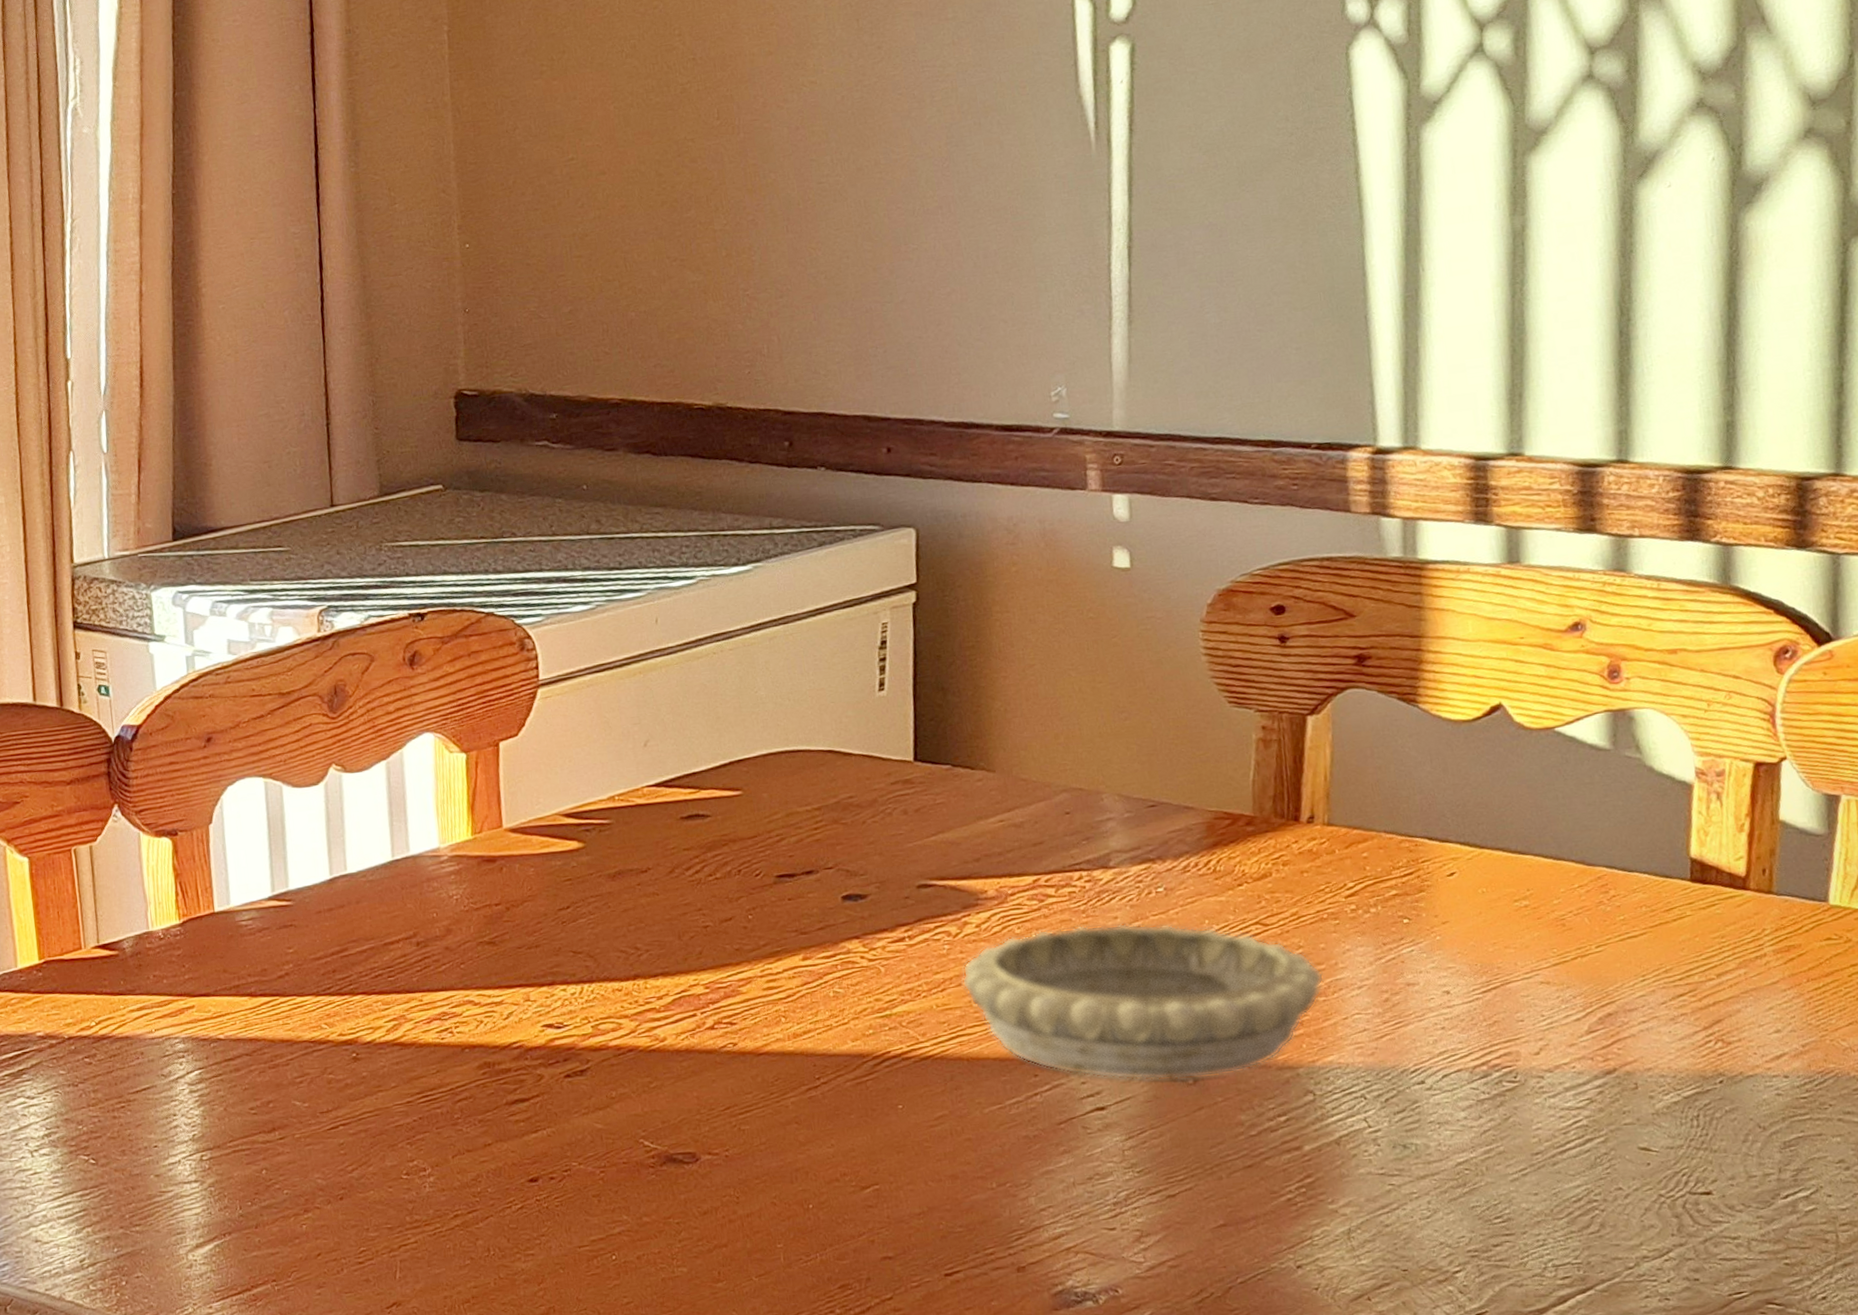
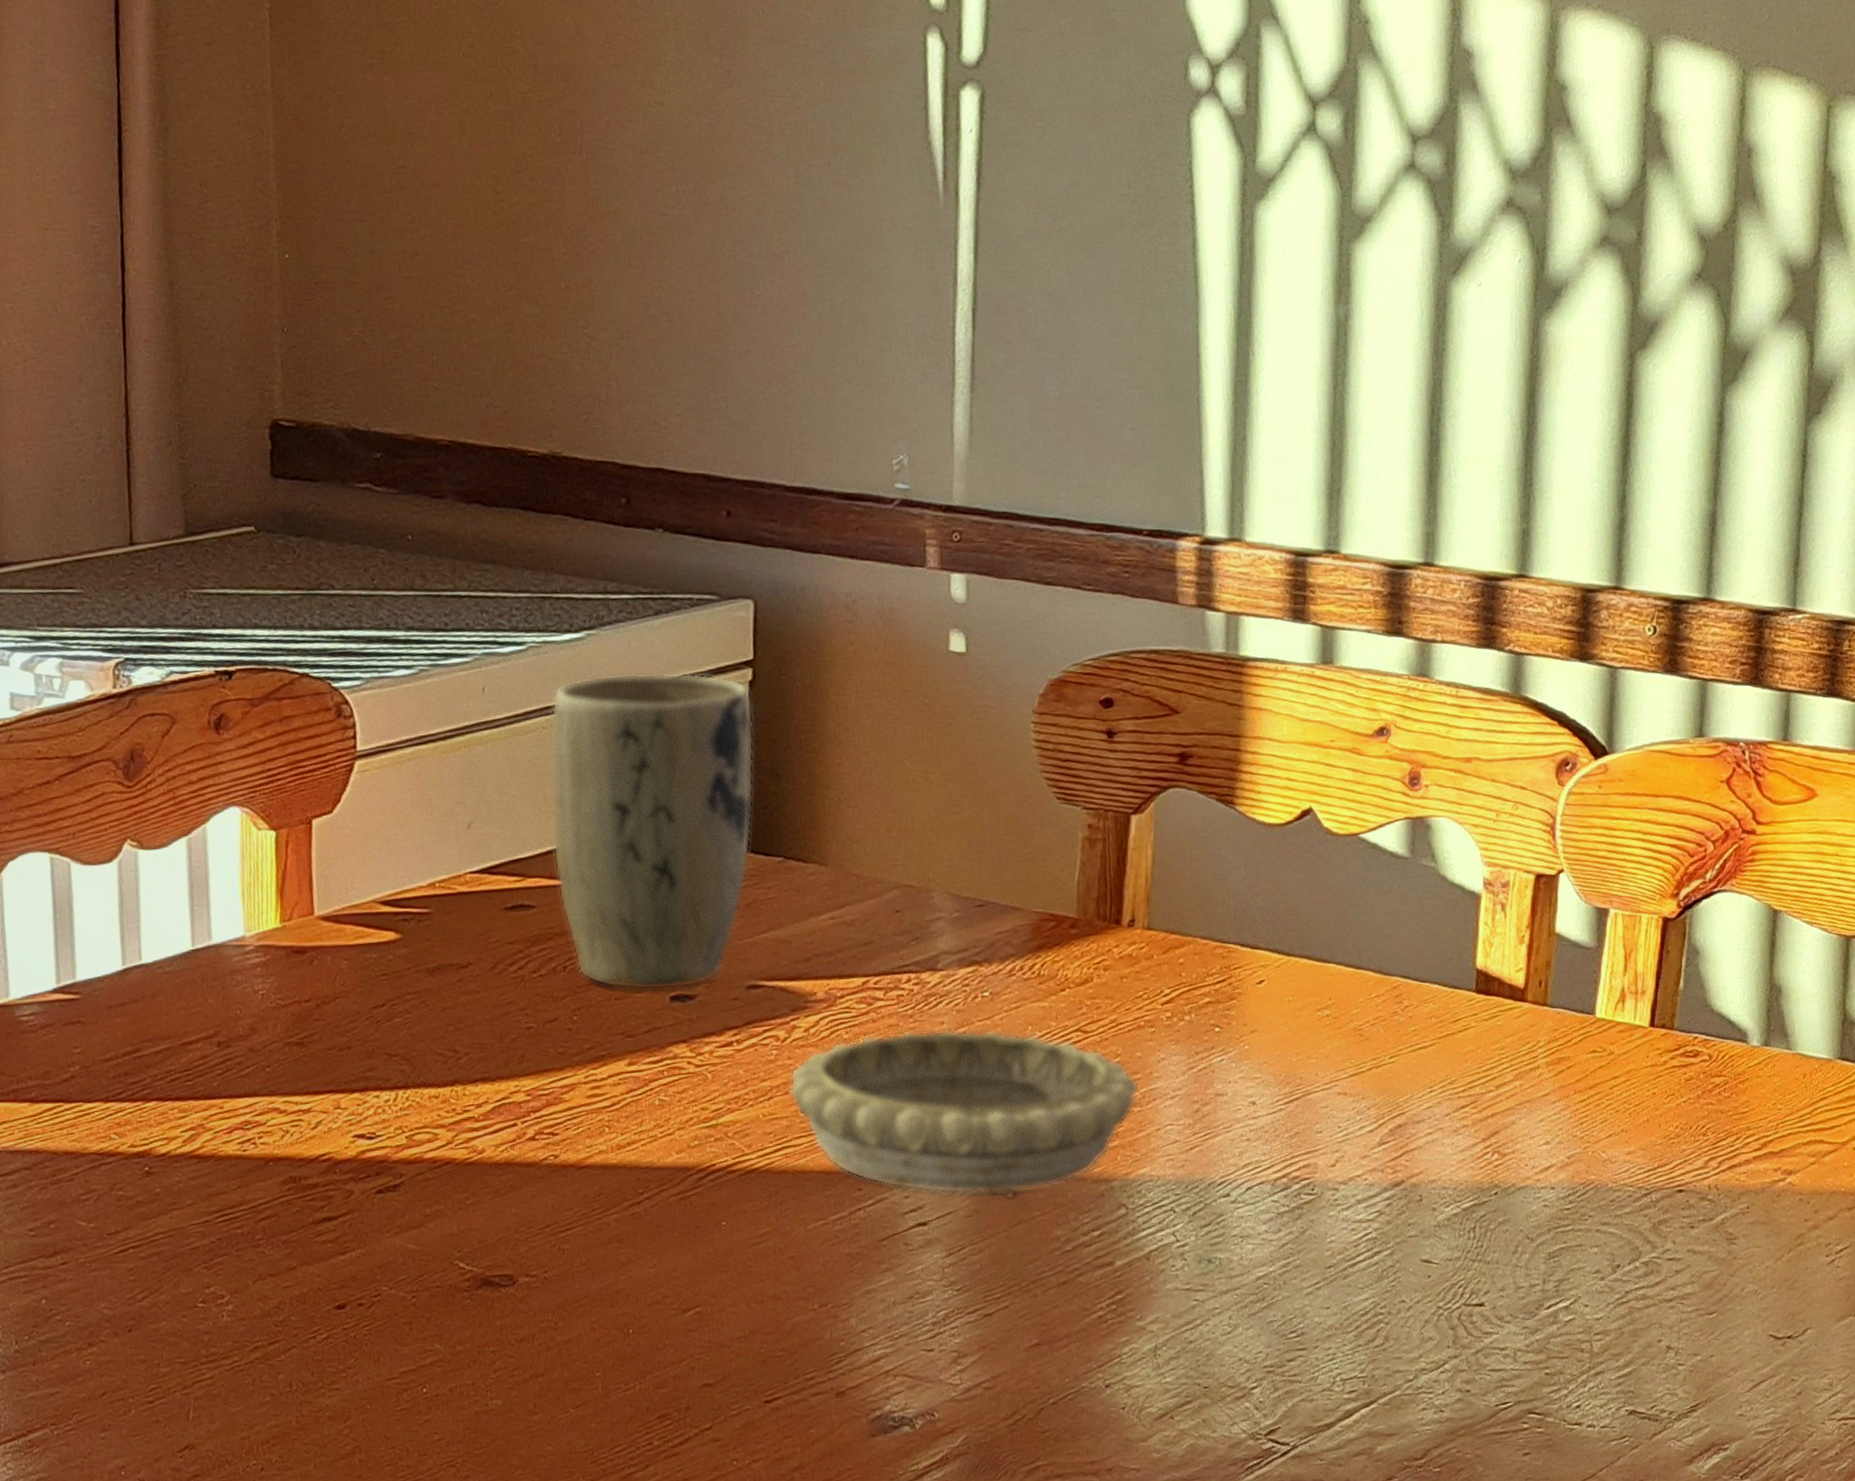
plant pot: none [720,598,920,891] -> present [549,672,754,991]

